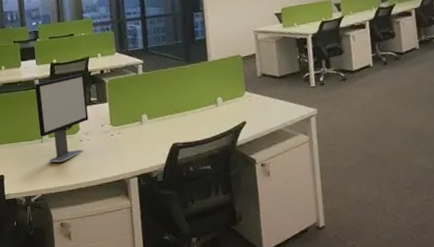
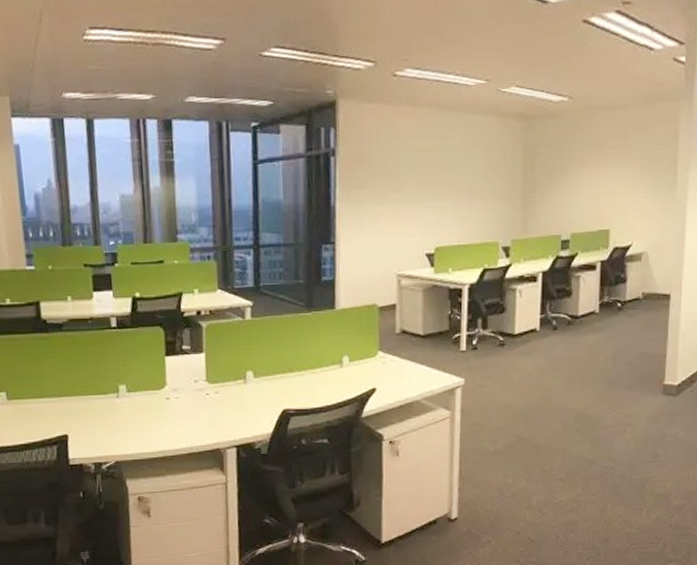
computer monitor: present [35,73,89,163] -> none [111,313,179,424]

